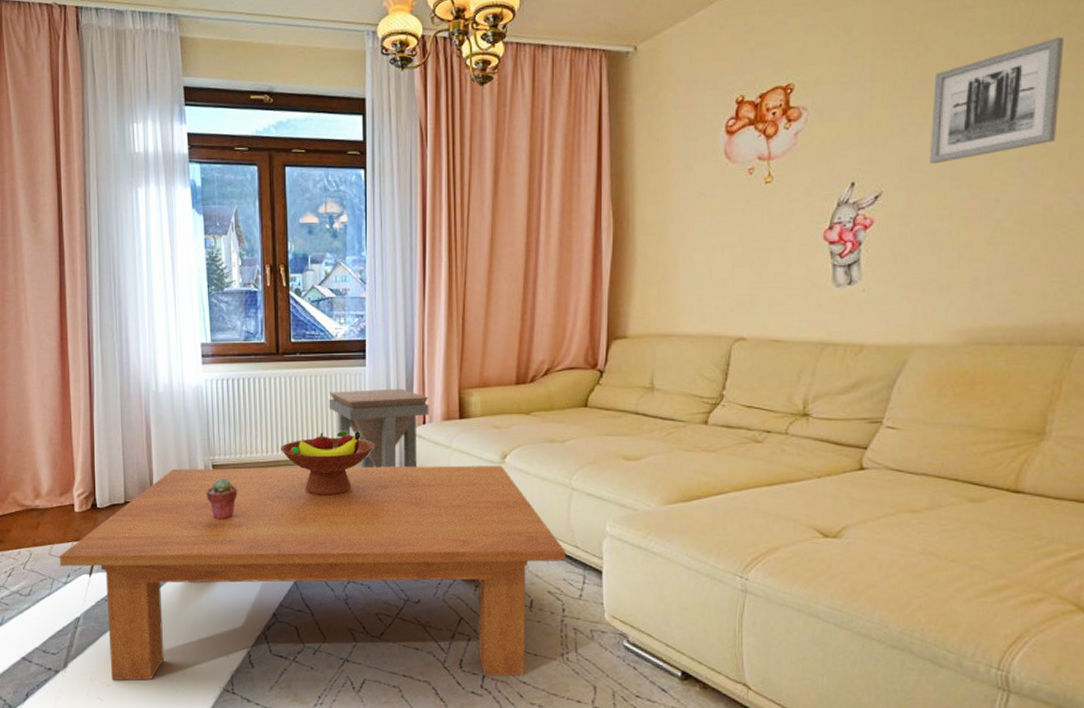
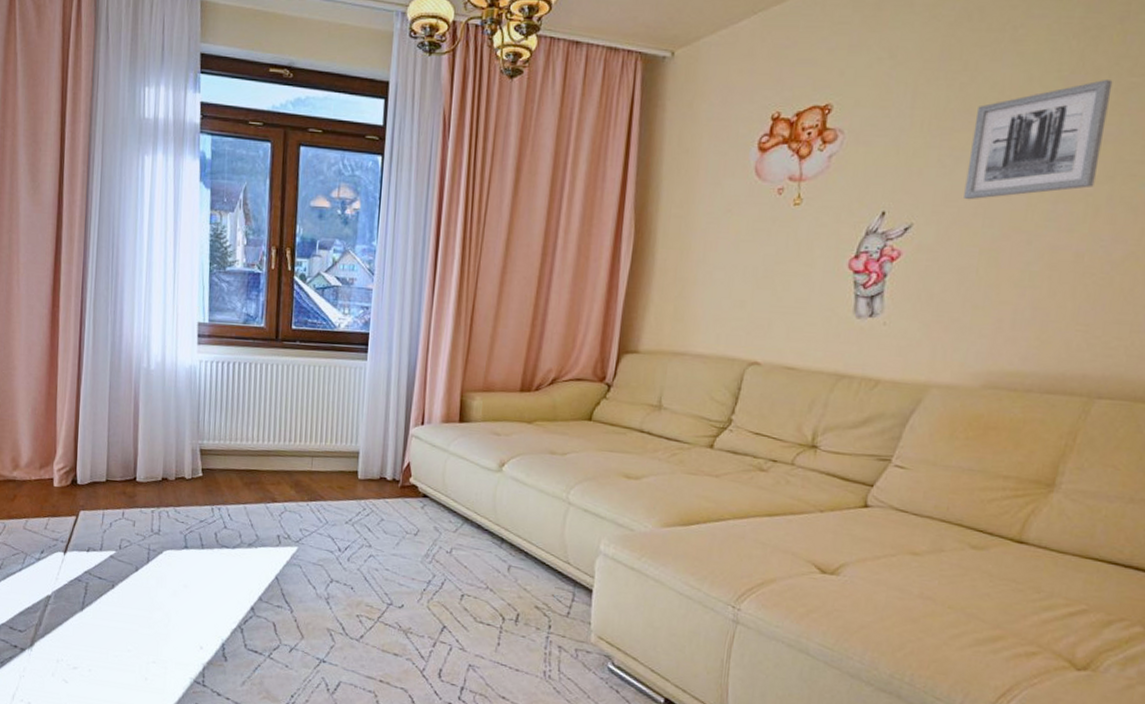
coffee table: present [59,465,565,681] -> none [33,450,557,691]
potted succulent: present [206,478,238,520] -> none [191,463,225,507]
fruit bowl: present [280,430,374,496] -> none [271,424,369,491]
side table: present [329,388,429,469] -> none [325,383,430,469]

